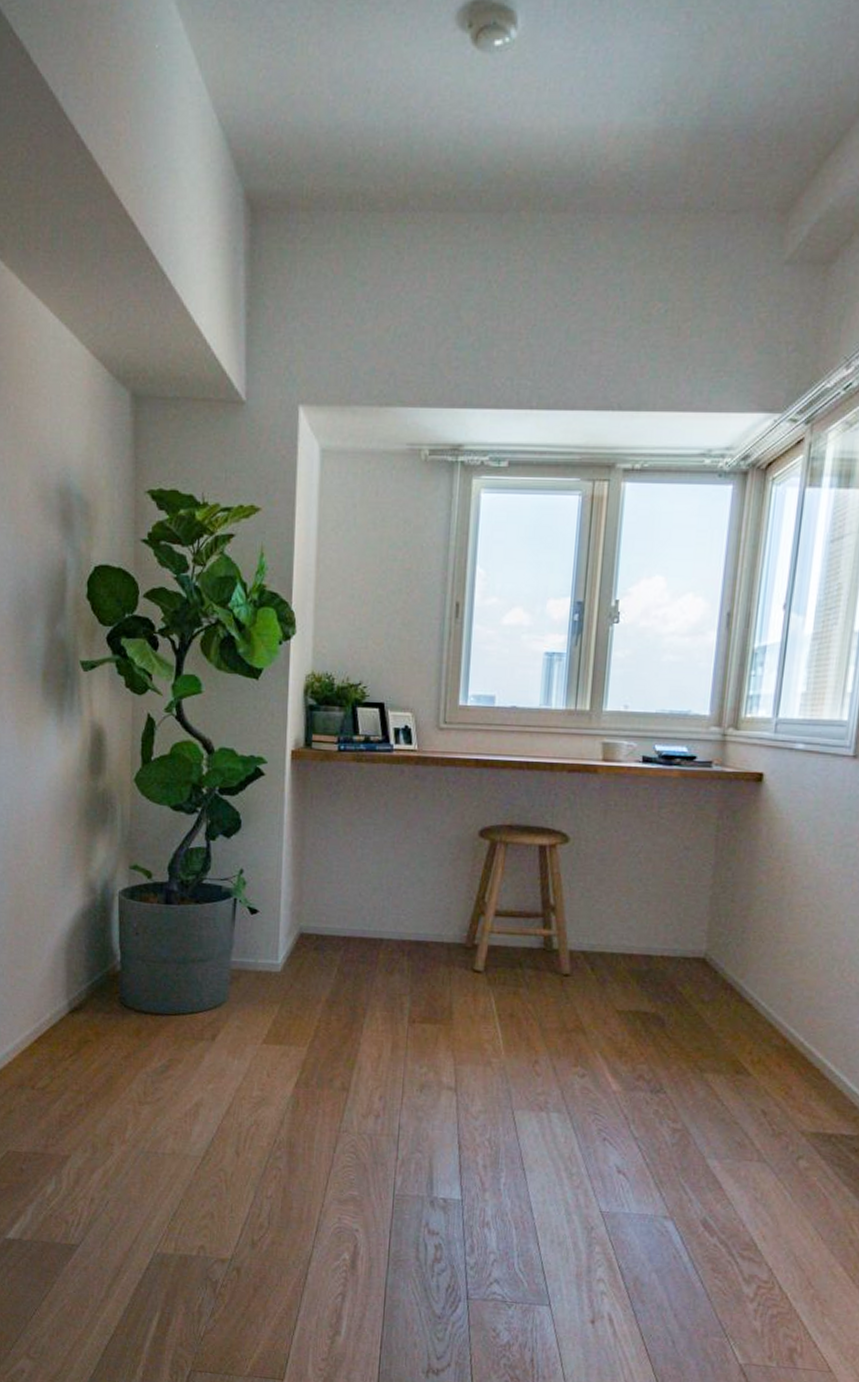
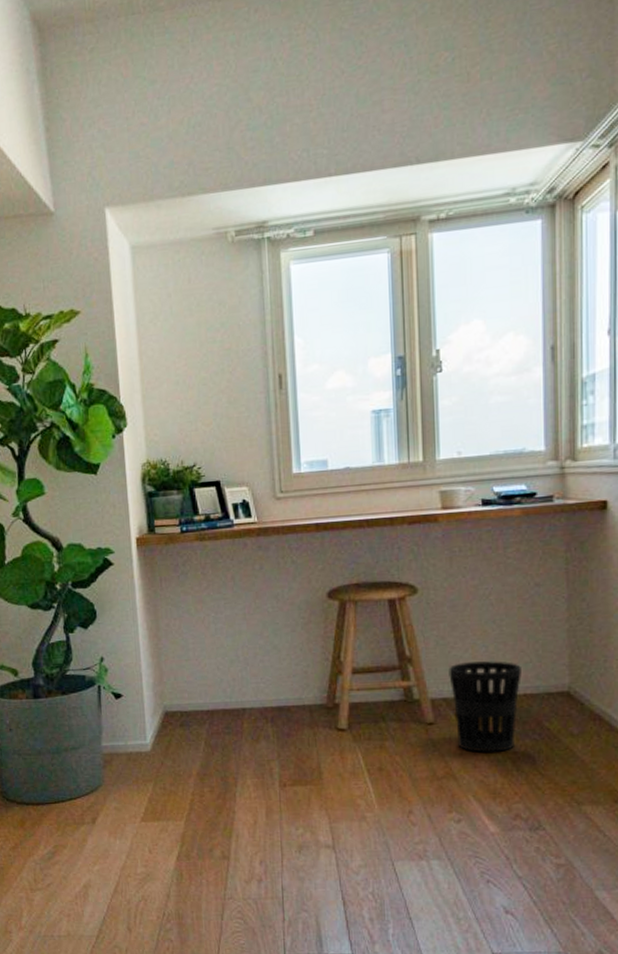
wastebasket: none [589,917,662,1011] -> present [449,661,521,752]

